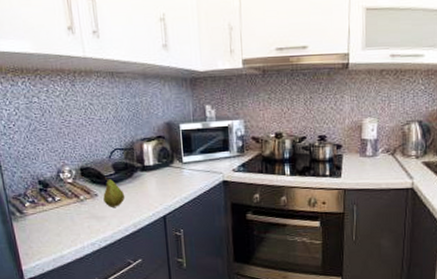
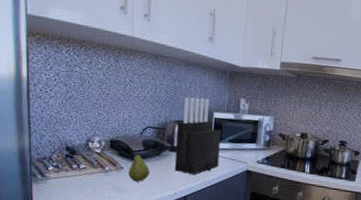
knife block: none [144,111,193,193] -> present [175,97,221,175]

